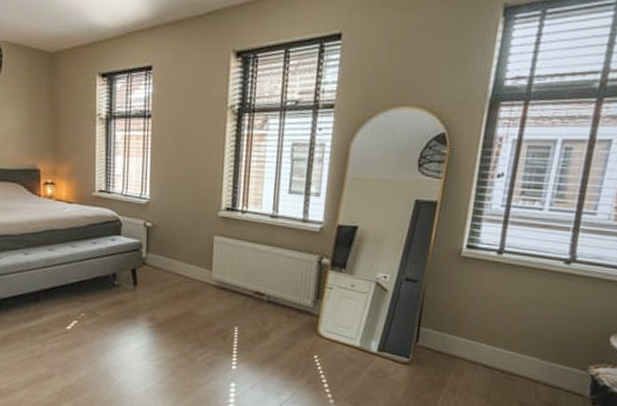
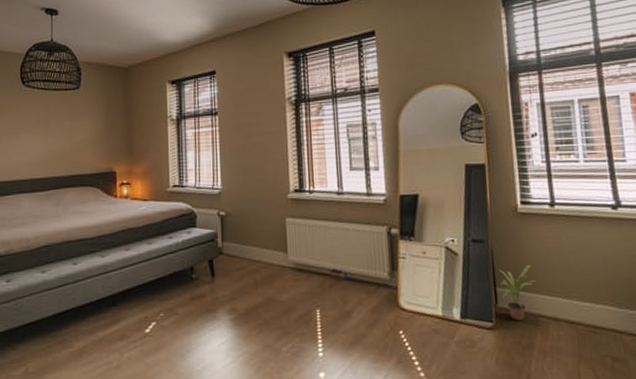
potted plant: none [424,308,464,361] -> present [498,264,537,322]

